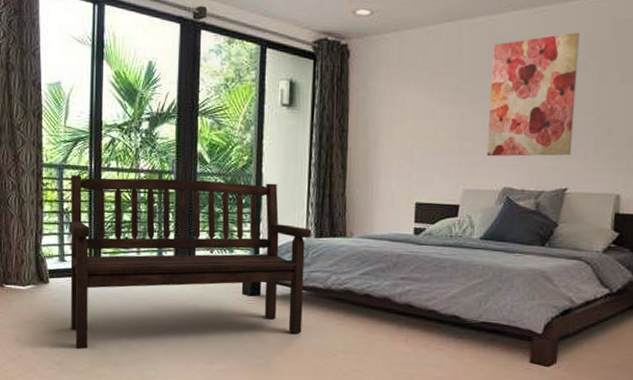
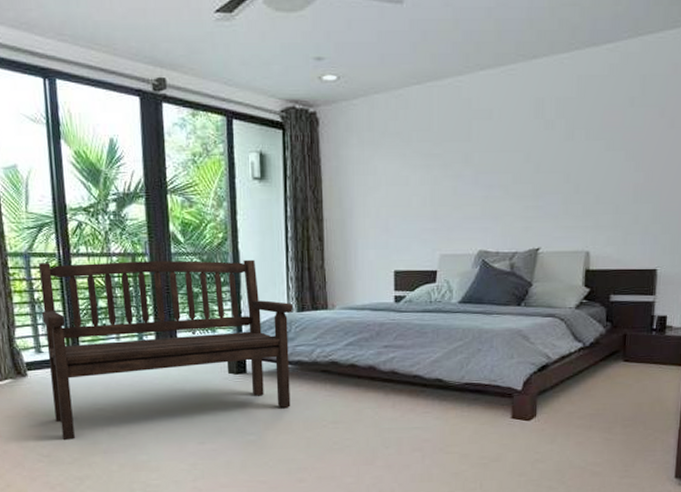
wall art: present [487,32,580,157] -> none [461,90,546,221]

